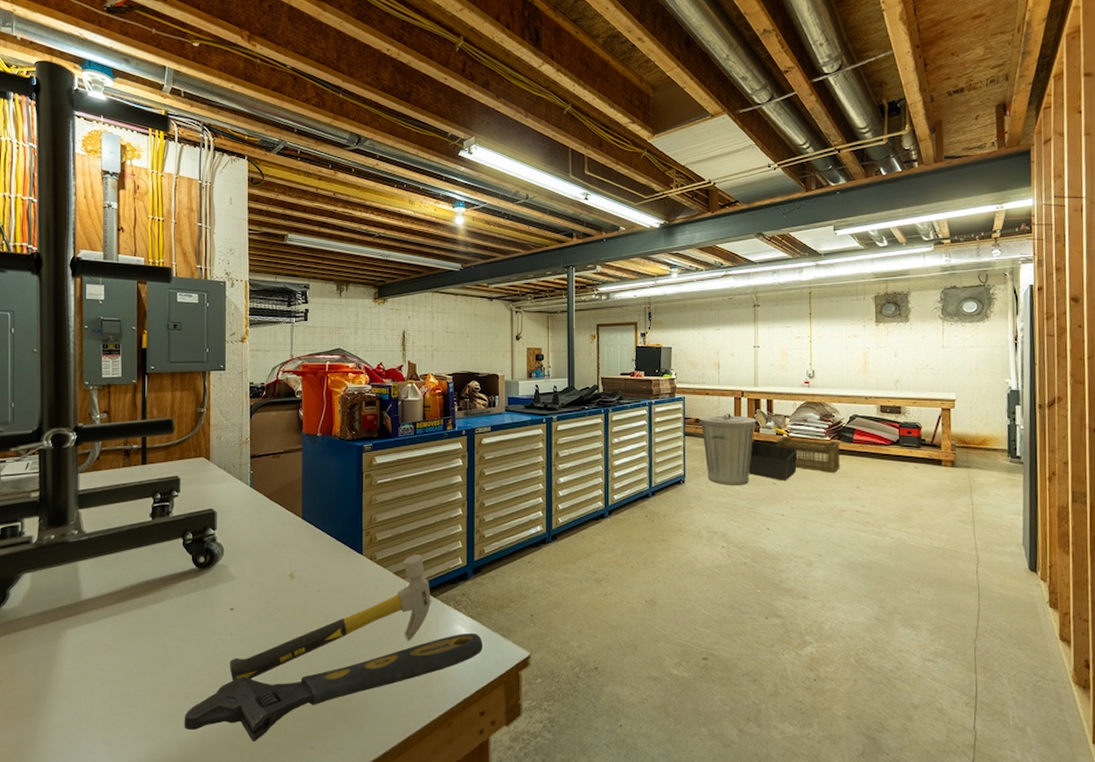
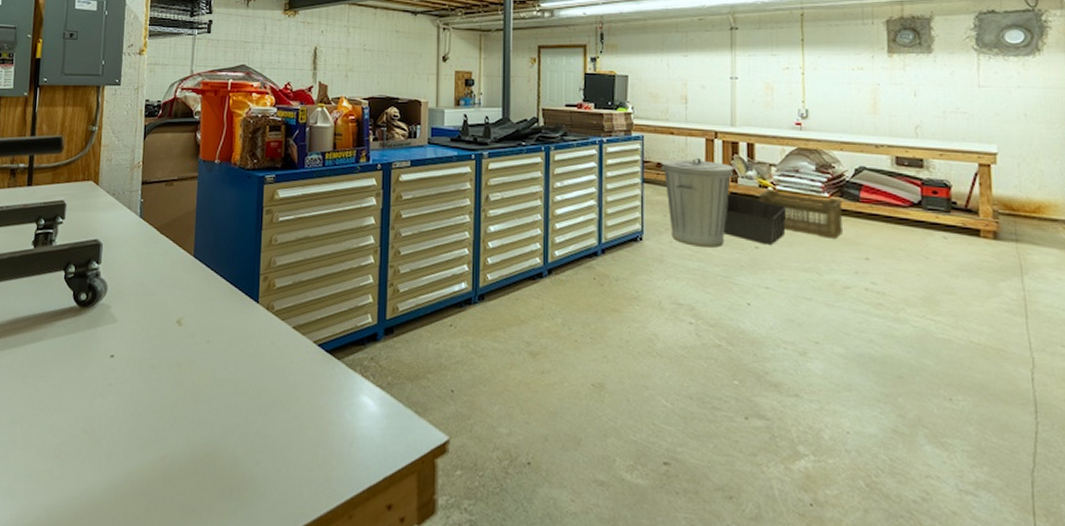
wrench: present [184,633,483,742] -> none [52,406,393,516]
claw hammer: present [229,555,431,681] -> none [105,307,335,441]

